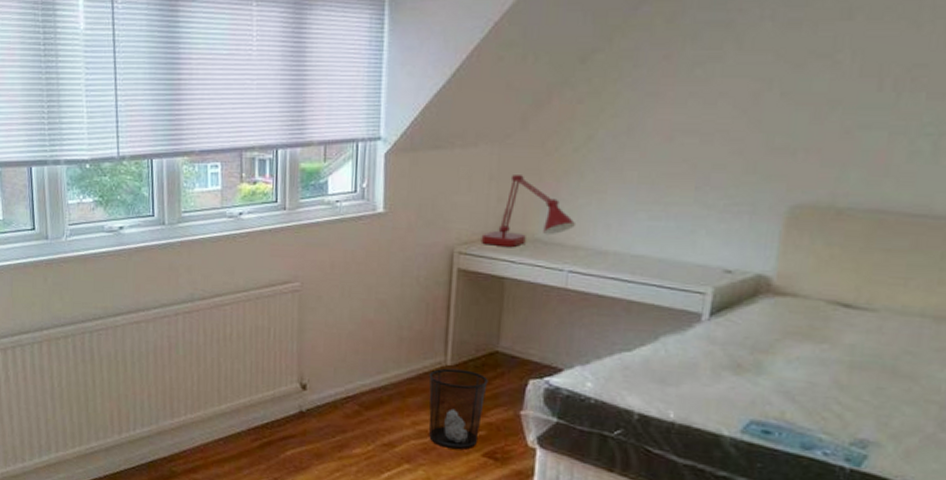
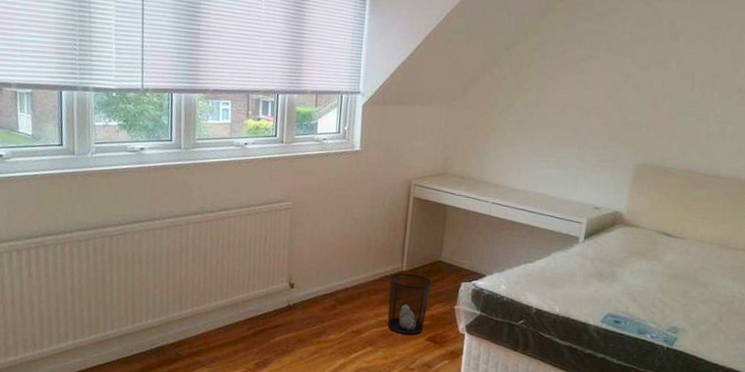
desk lamp: present [481,175,575,248] -> none [431,128,498,183]

